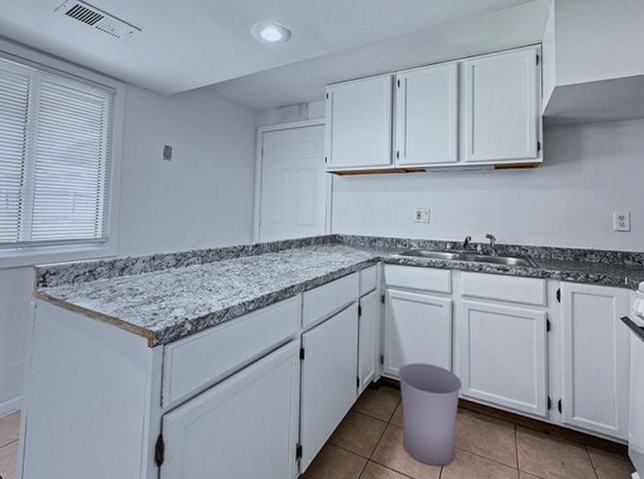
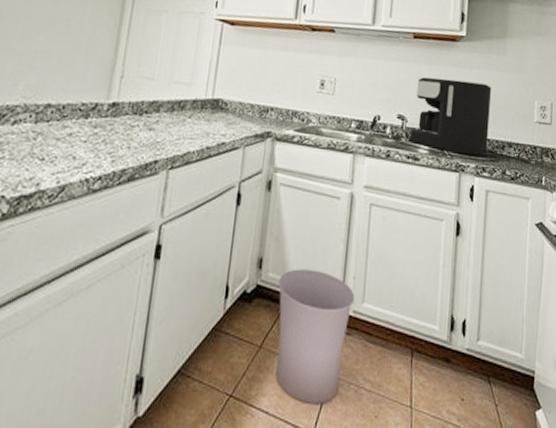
coffee maker: none [484,200,617,269] -> present [393,77,535,165]

